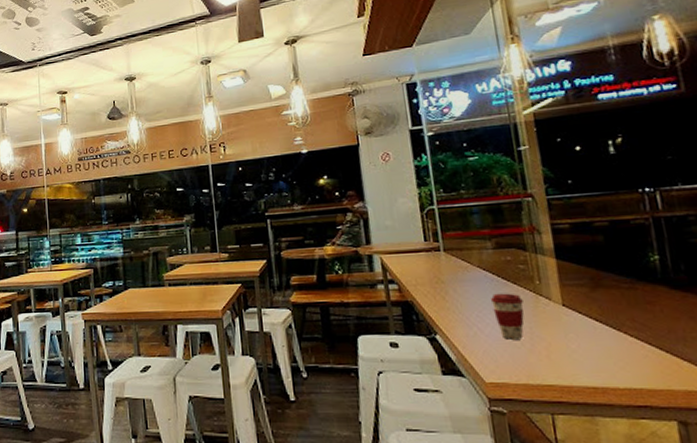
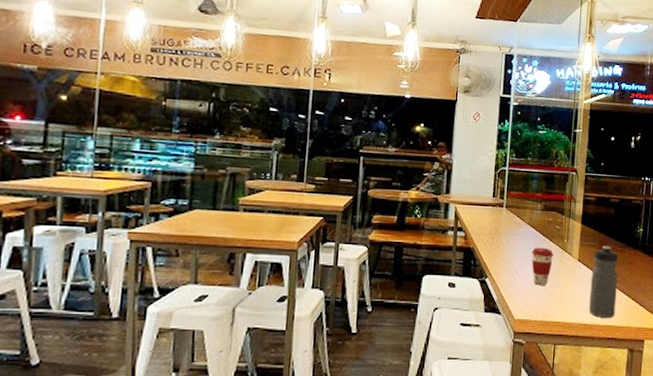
water bottle: none [585,283,642,378] -> present [589,246,619,318]

